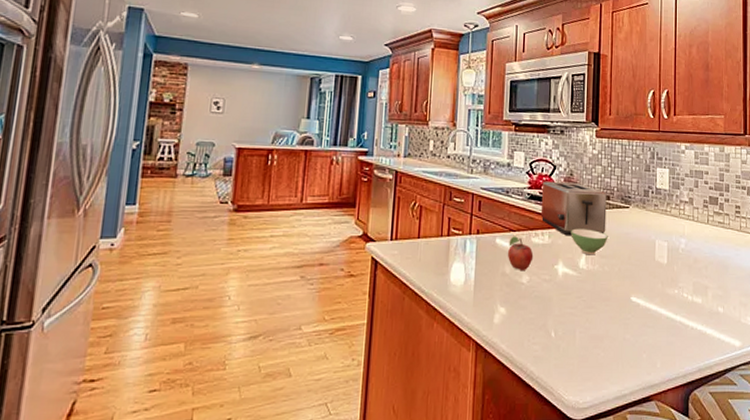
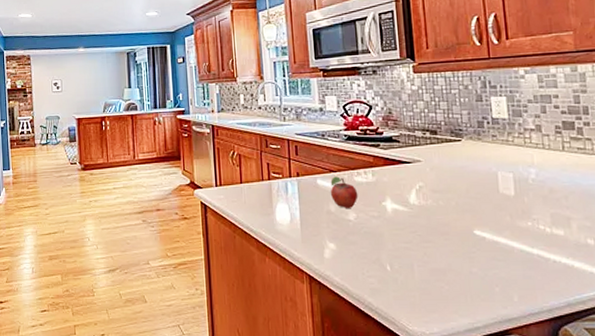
toaster: present [540,181,607,236] -> none [359,120,436,173]
bowl: present [571,228,608,255] -> none [396,165,440,191]

